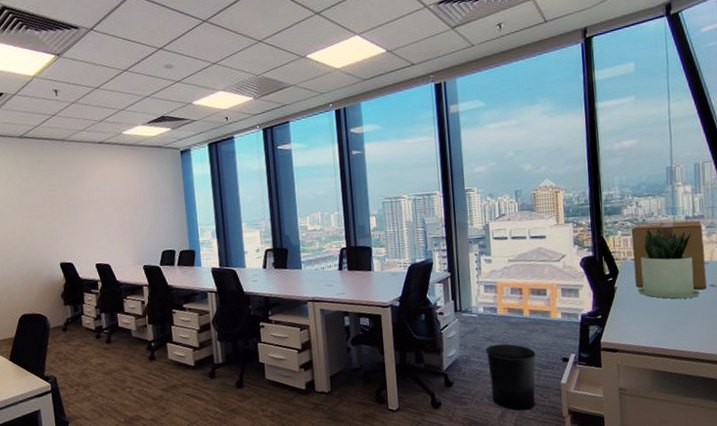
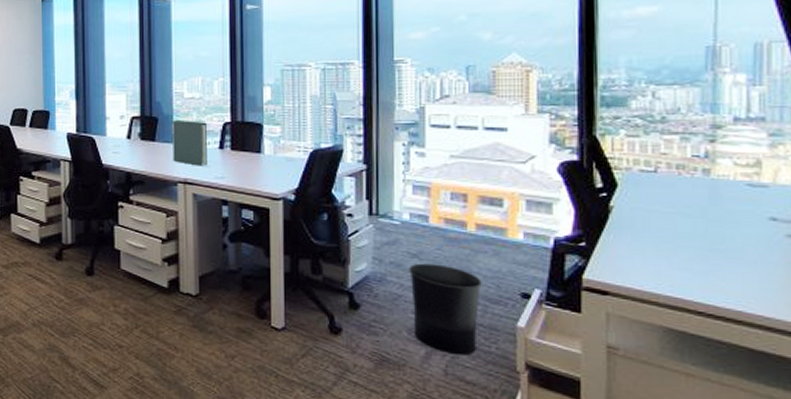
binder: none [300,249,330,286] -> present [172,121,207,166]
box: present [631,220,707,290] -> none [642,121,763,224]
planter: present [637,227,701,299] -> none [645,129,753,233]

